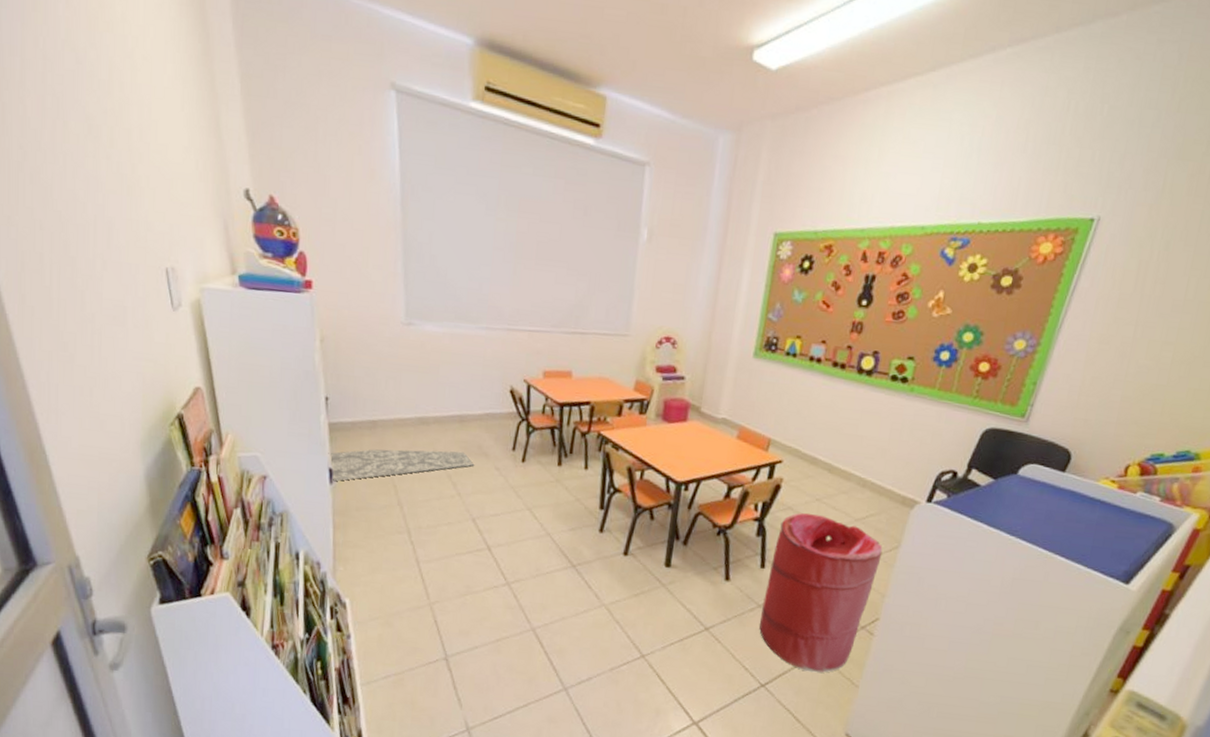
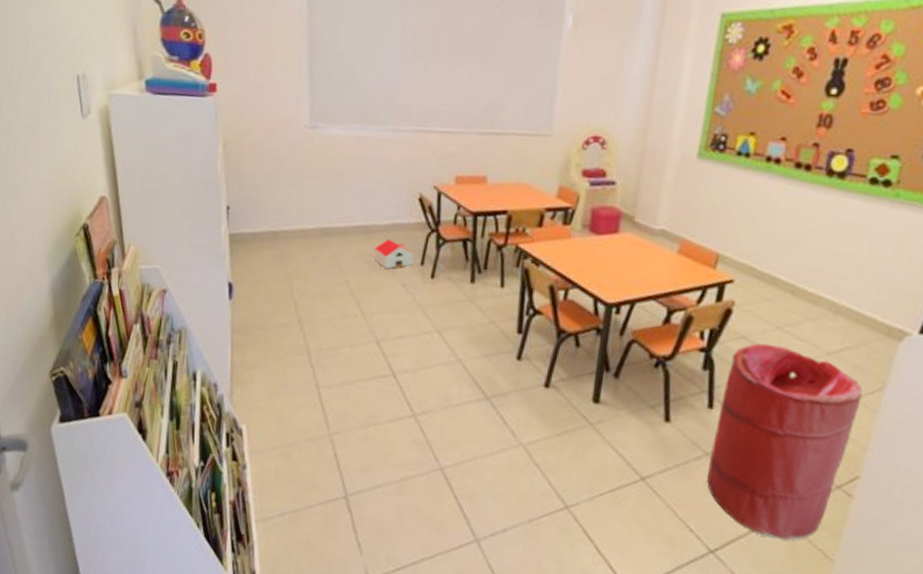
rug: present [328,449,475,482] -> none [228,262,380,297]
toy house: none [468,427,506,454] -> present [373,239,414,269]

